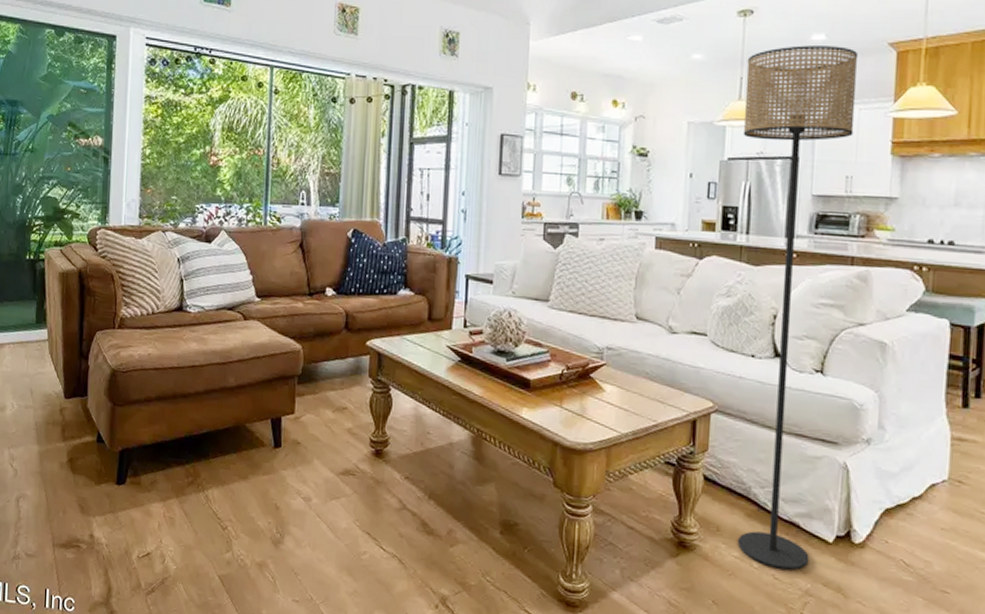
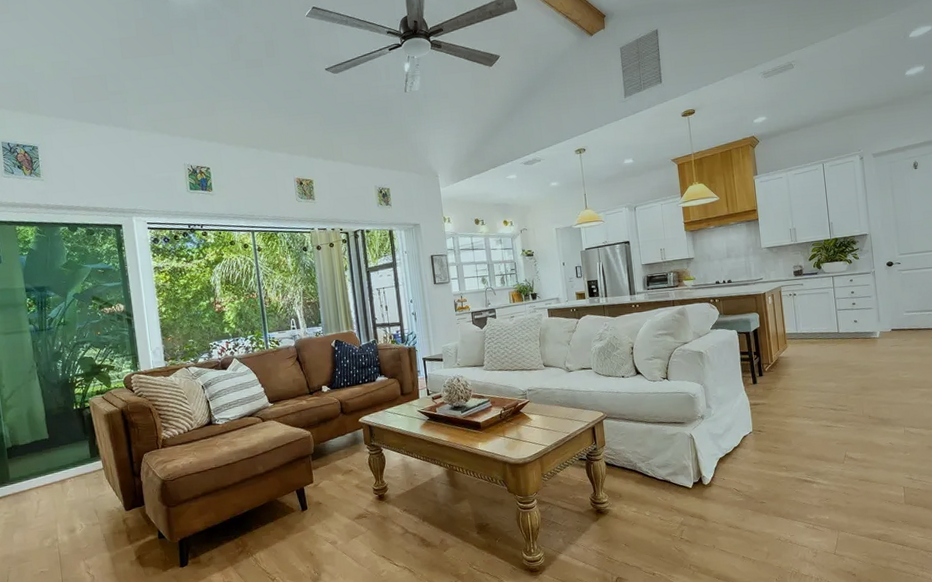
floor lamp: present [737,45,859,570] -> none [586,165,680,513]

